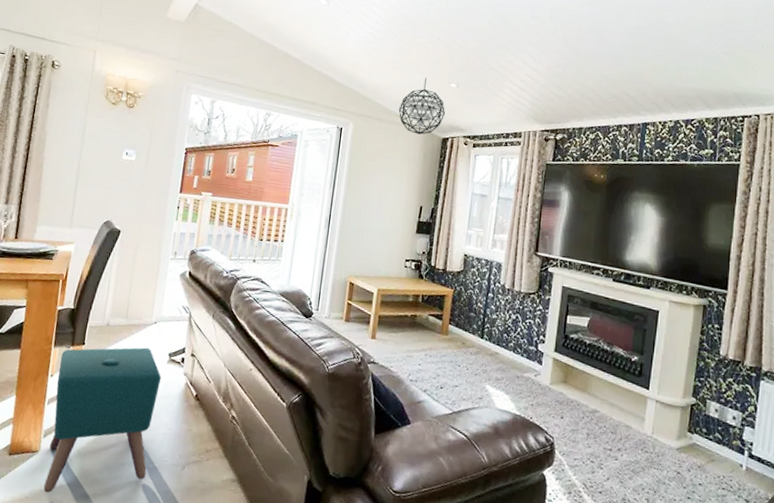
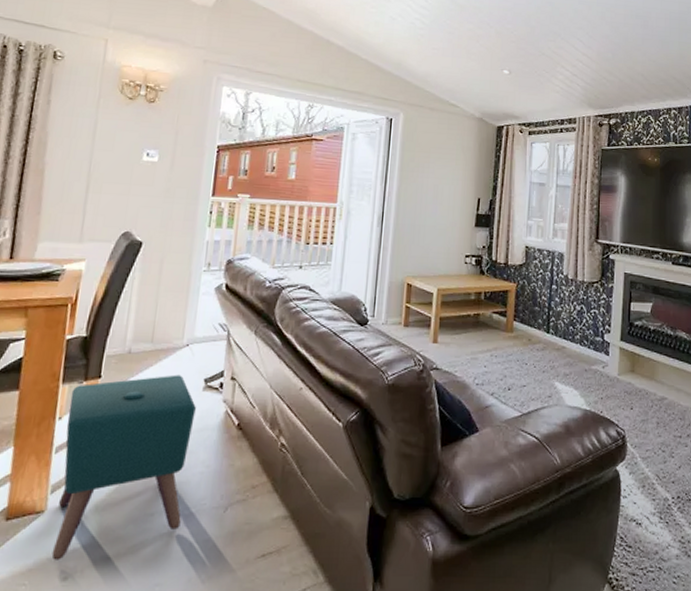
pendant light: present [398,78,445,135] -> none [450,64,499,124]

